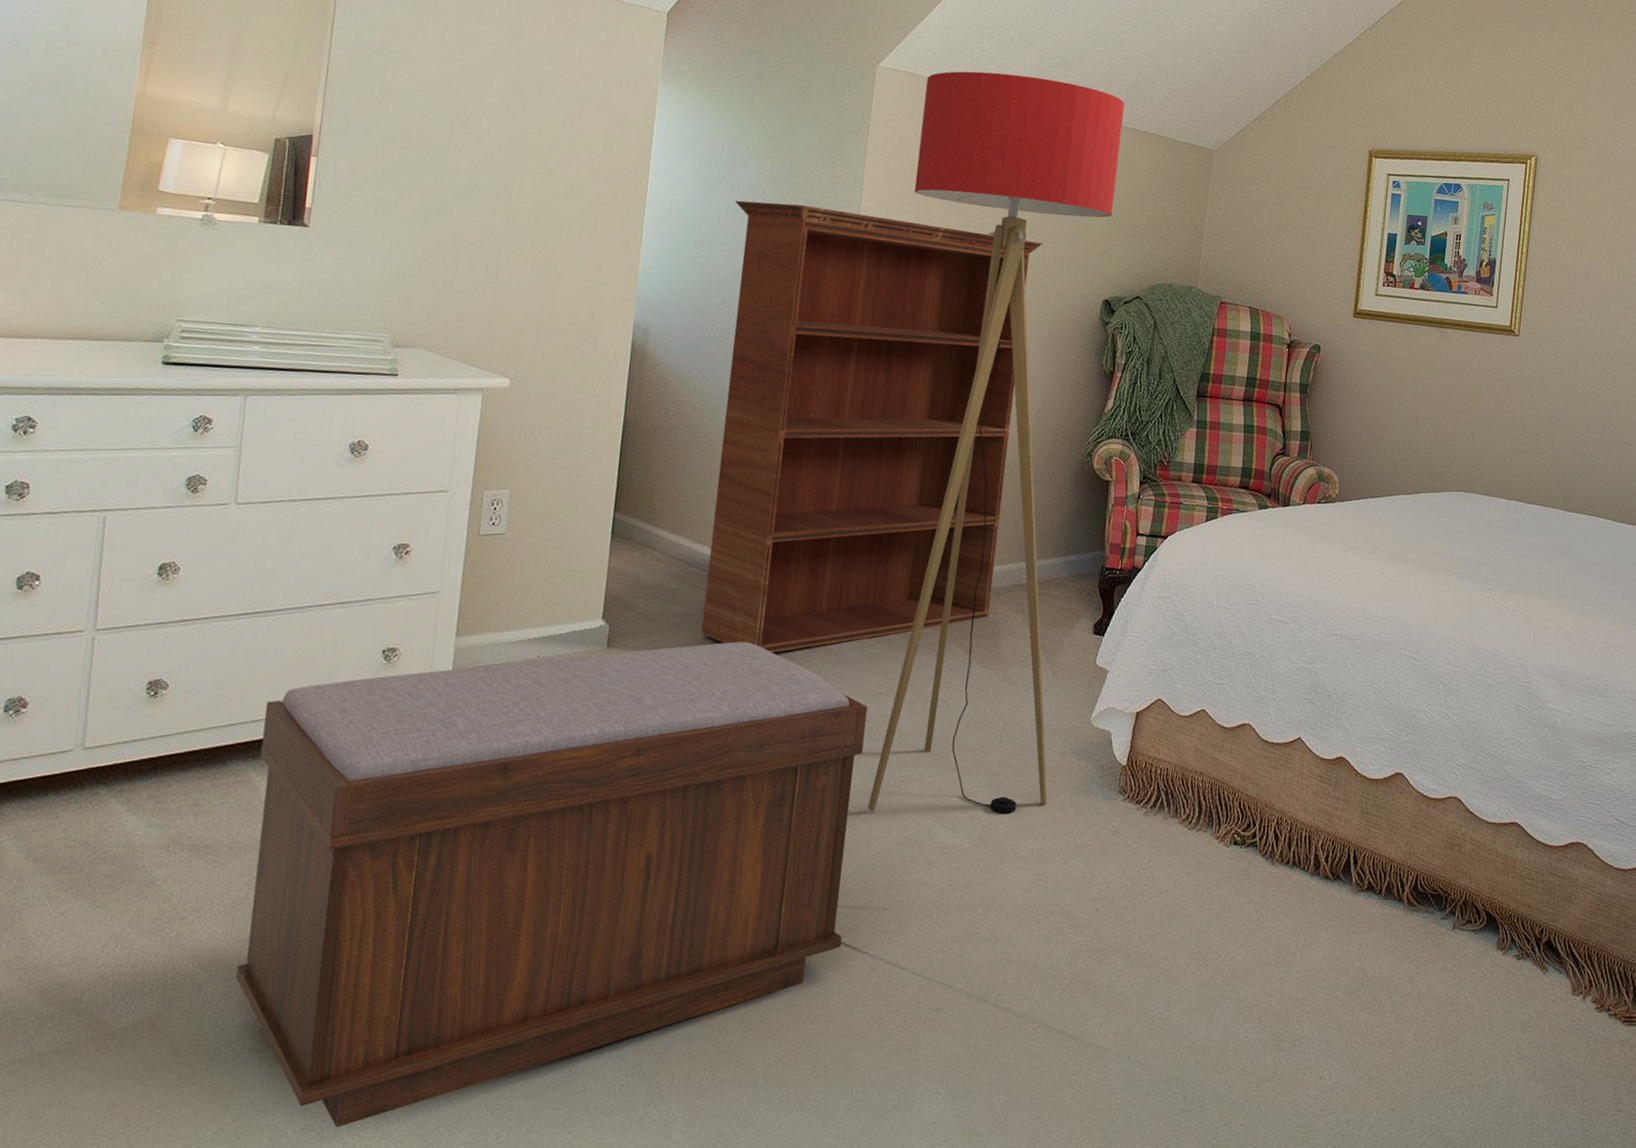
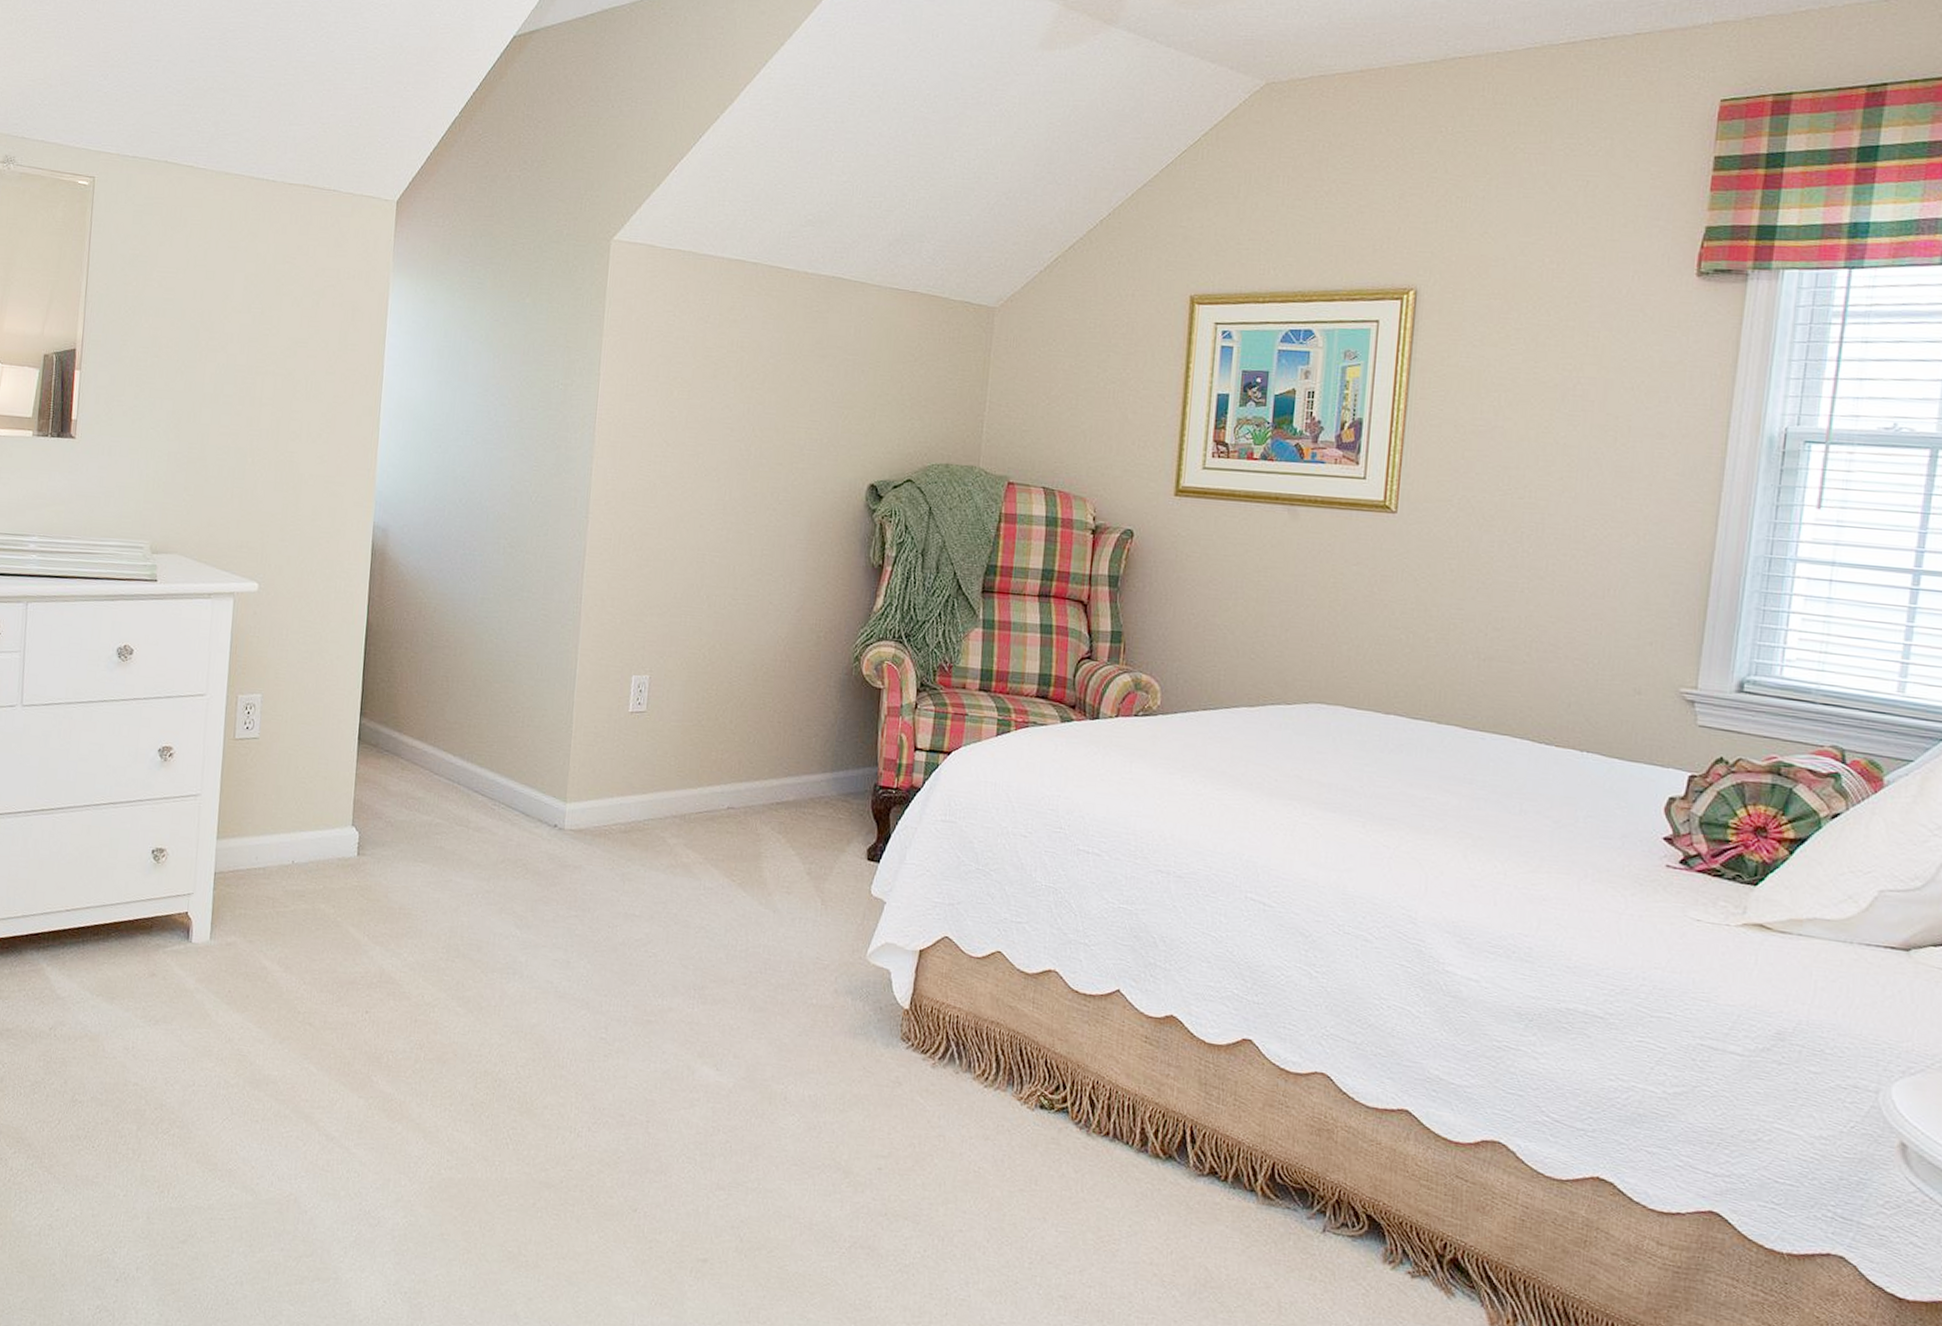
bench: present [235,641,868,1128] -> none [36,854,621,1311]
bookcase: present [701,200,1043,654] -> none [448,392,798,868]
floor lamp: present [867,71,1125,814] -> none [623,237,888,1054]

